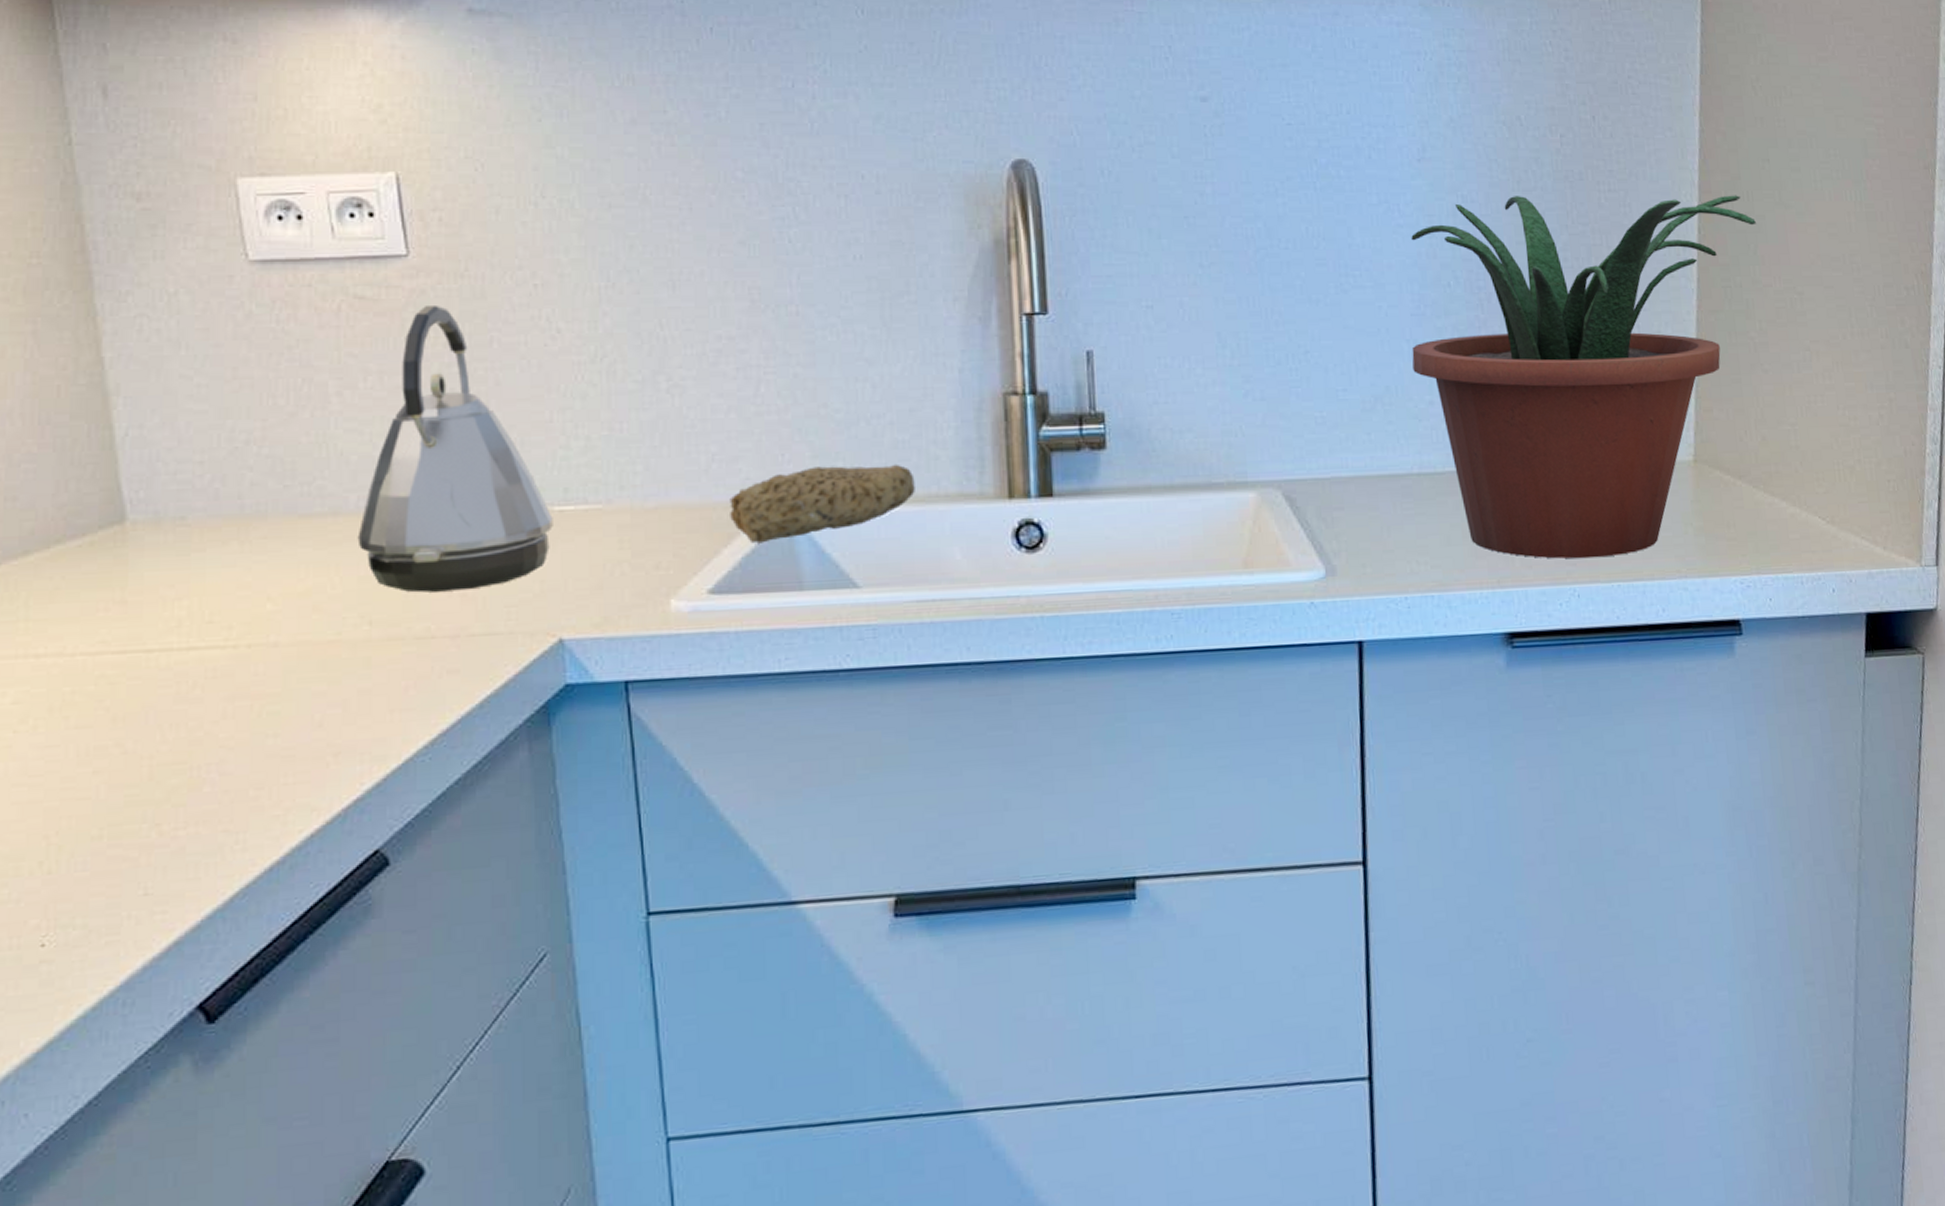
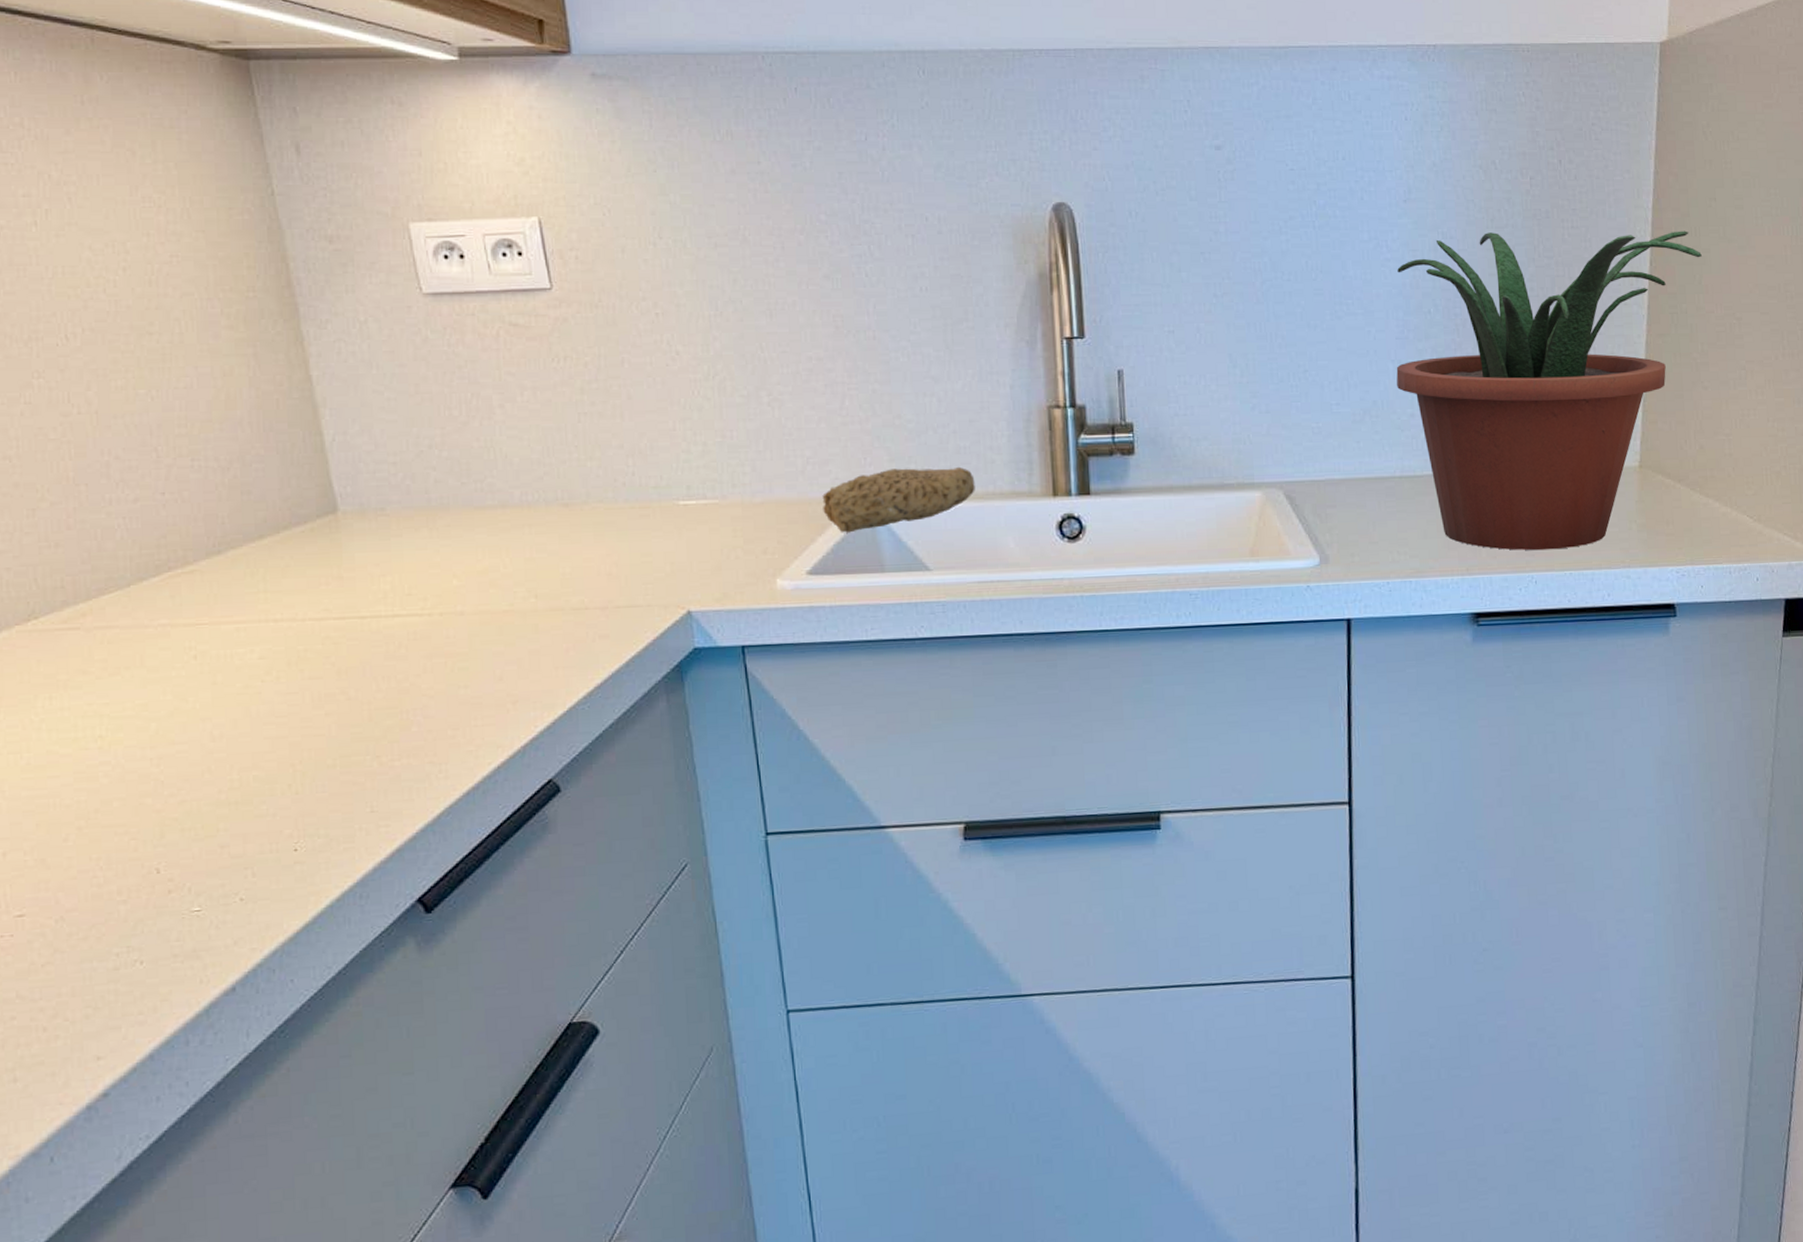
kettle: present [357,304,553,593] -> none [522,330,679,572]

